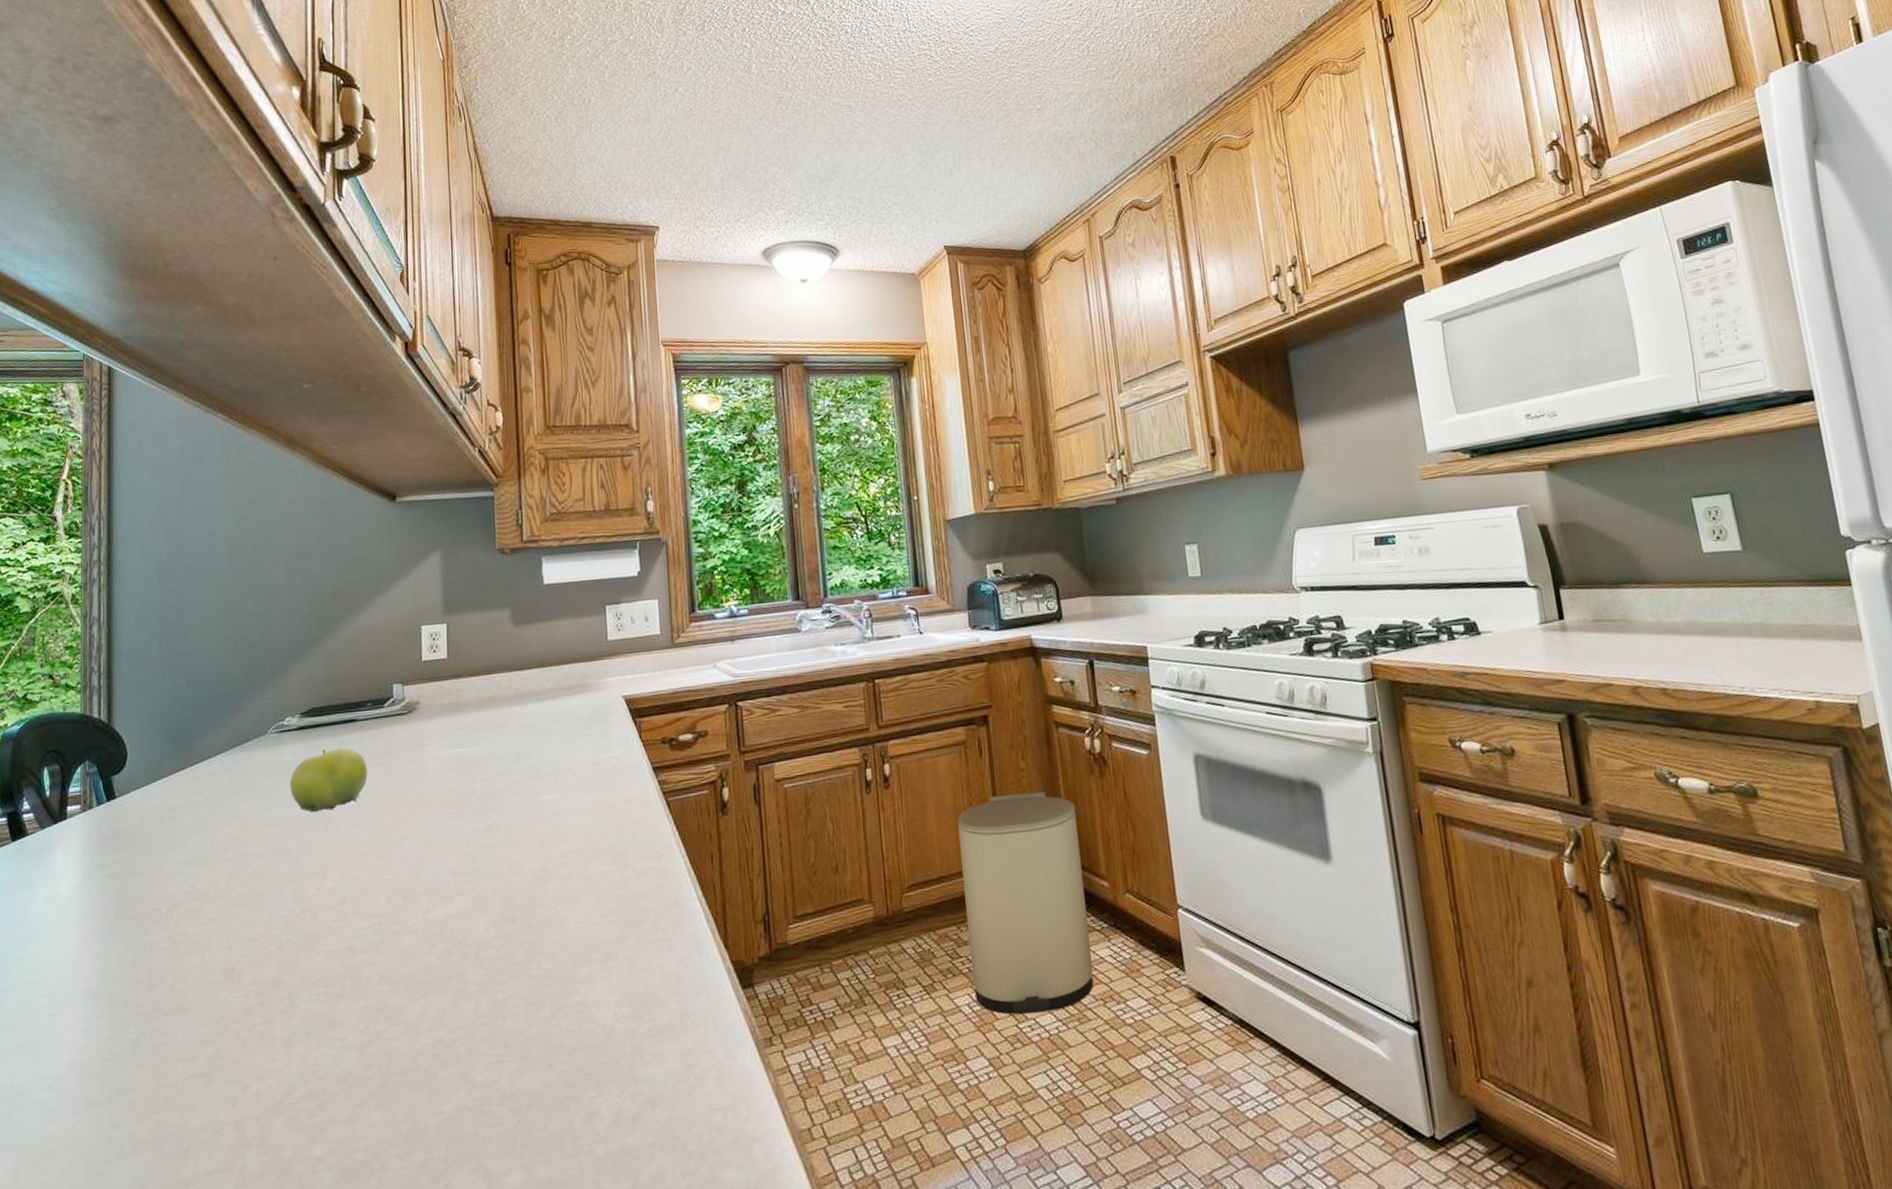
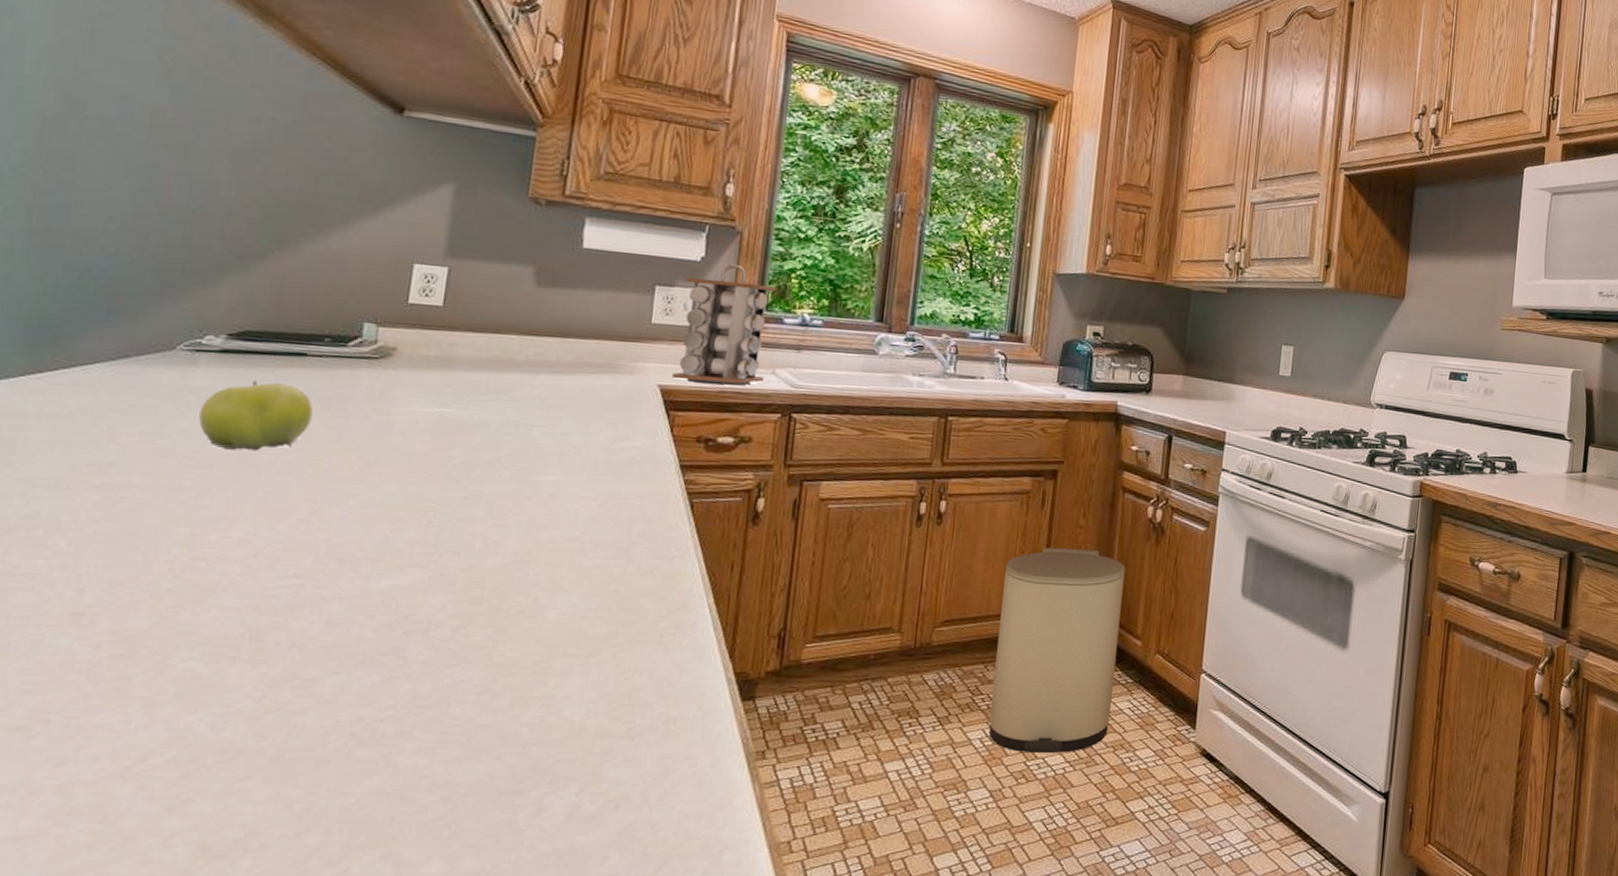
spice rack: none [628,572,708,688] -> present [672,264,777,386]

